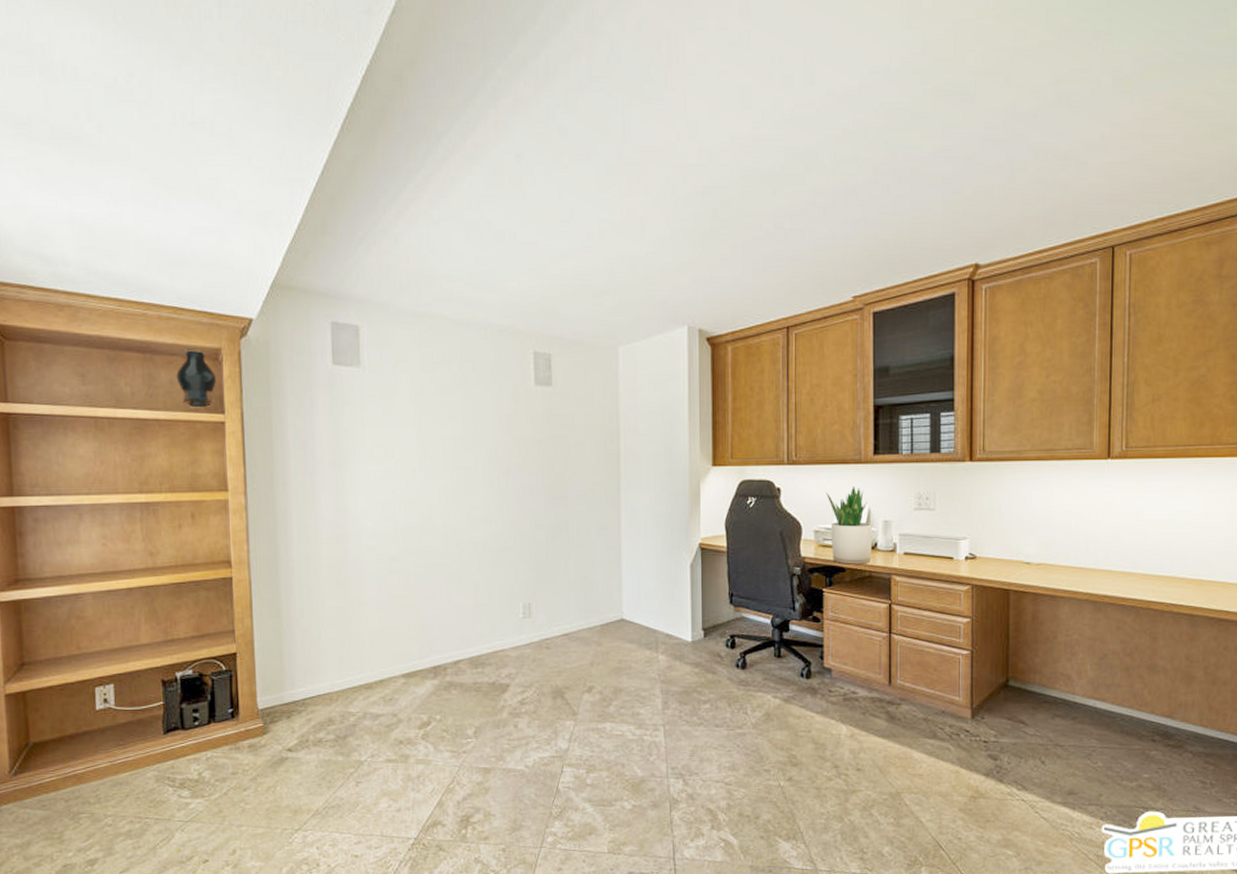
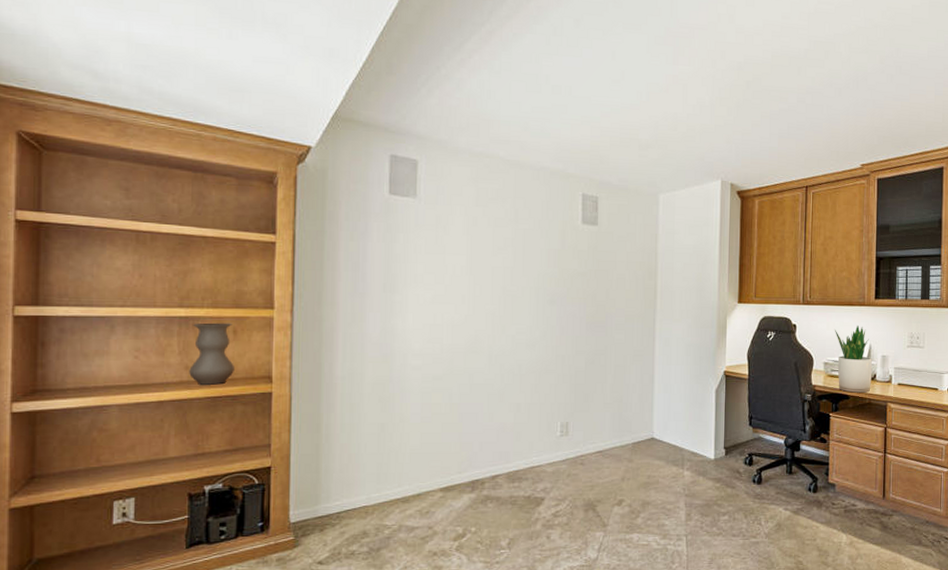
vase: none [153,507,195,571] -> present [189,322,234,385]
vase: present [176,349,216,408] -> none [228,170,269,228]

